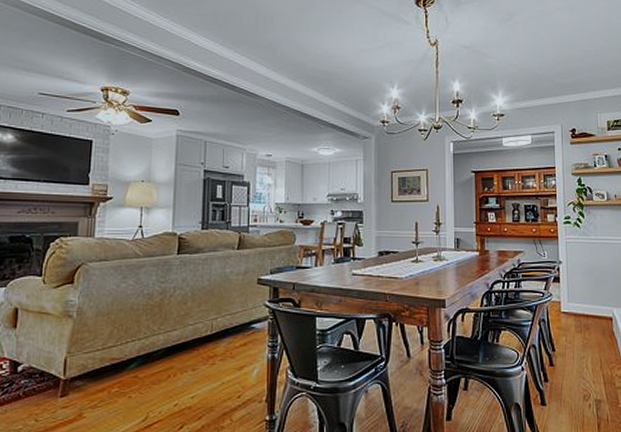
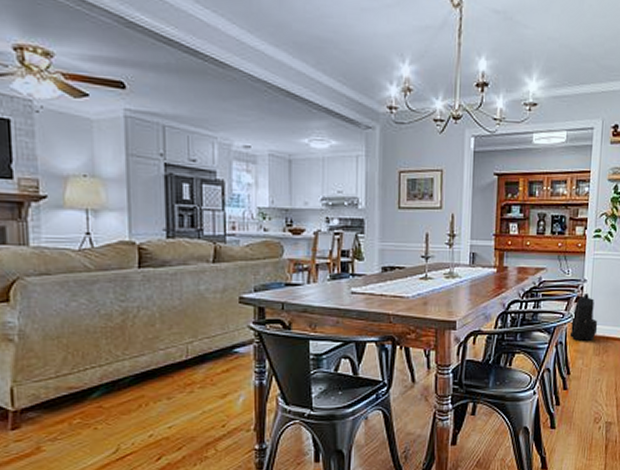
backpack: none [551,273,577,319] -> present [569,292,598,341]

